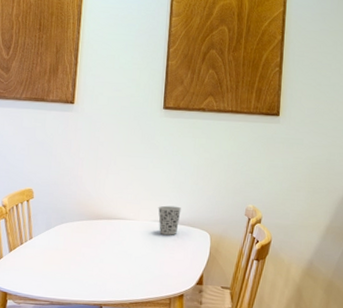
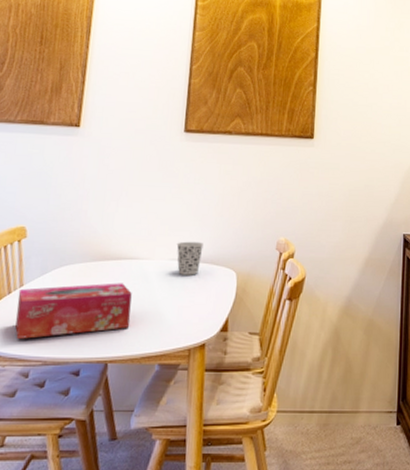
tissue box: none [27,239,121,282] -> present [15,283,132,339]

